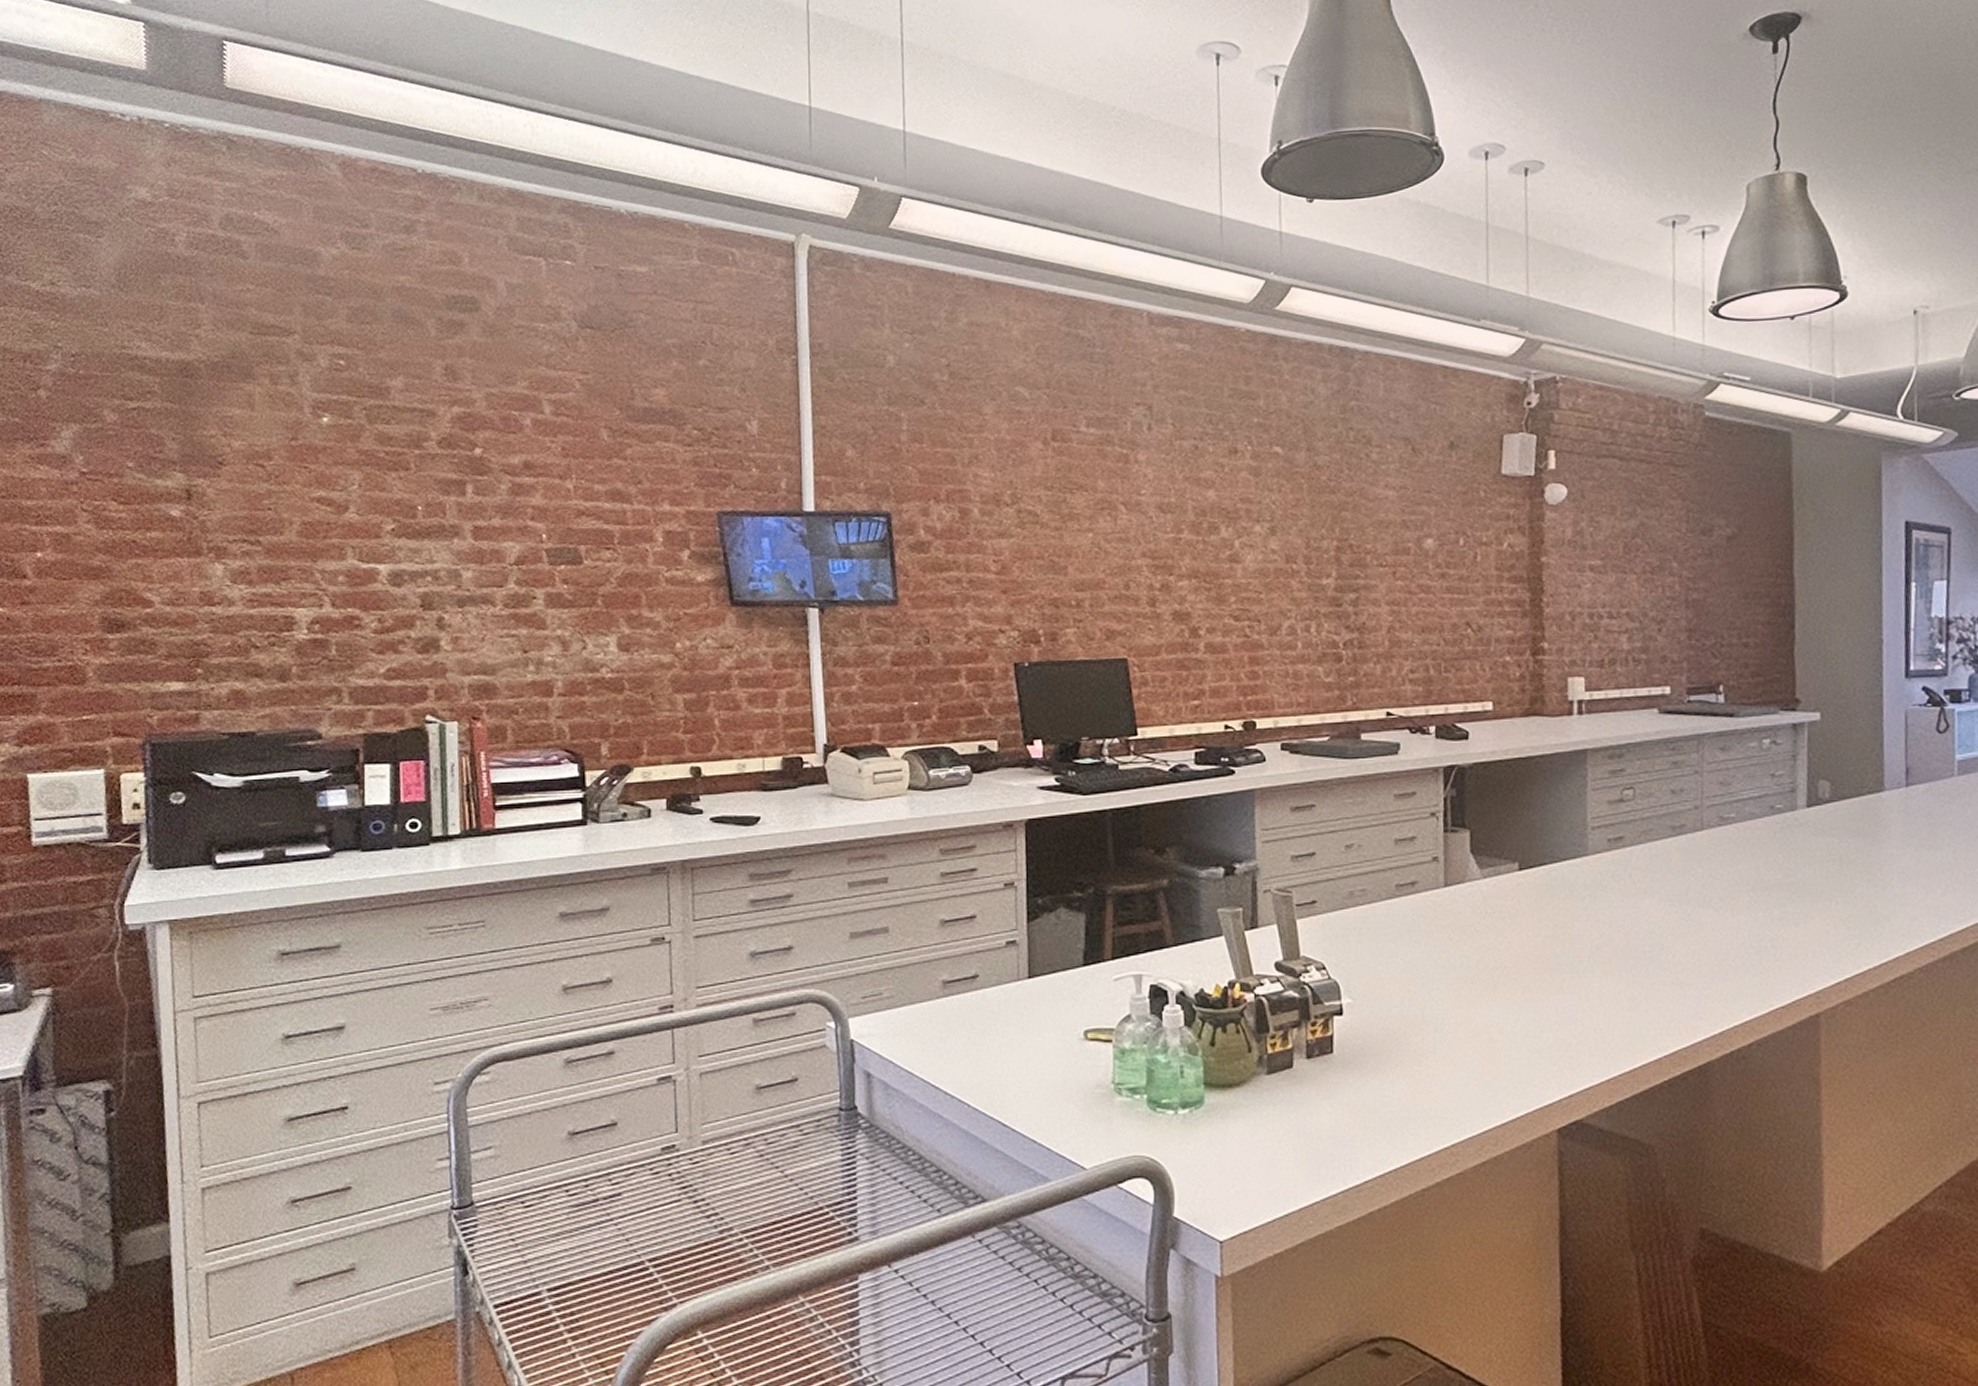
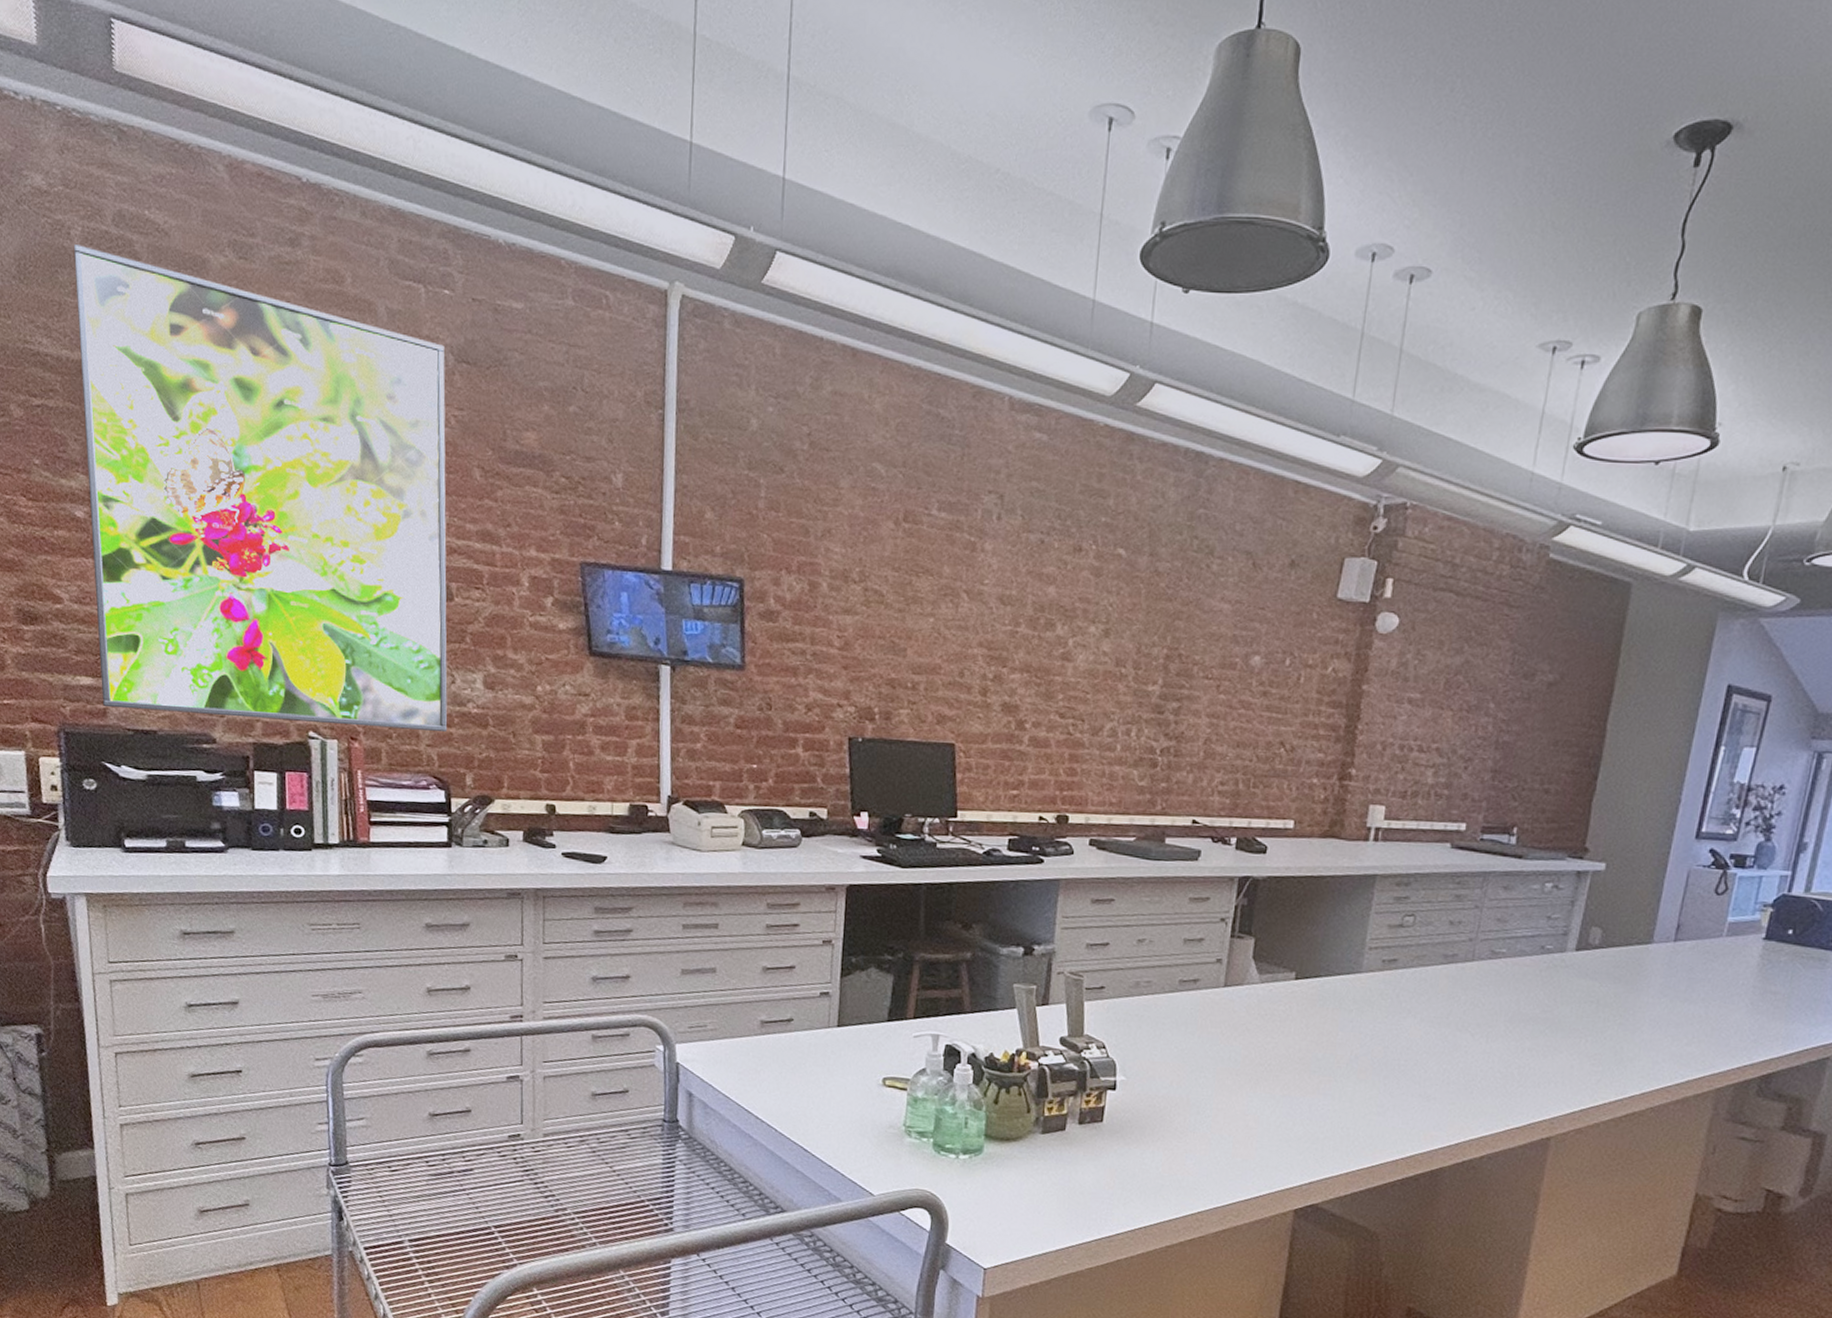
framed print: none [177,250,580,712] -> present [73,245,448,732]

